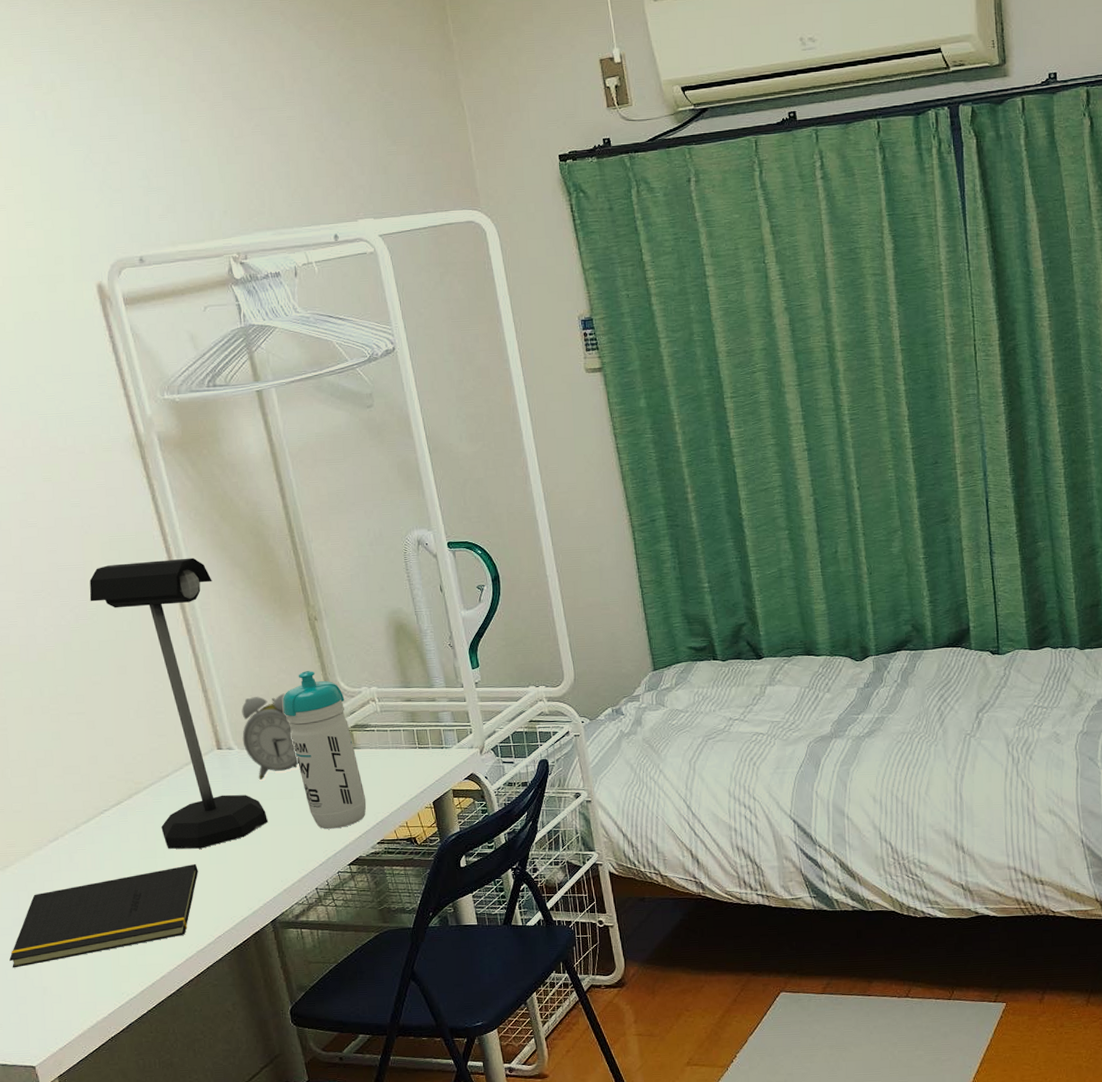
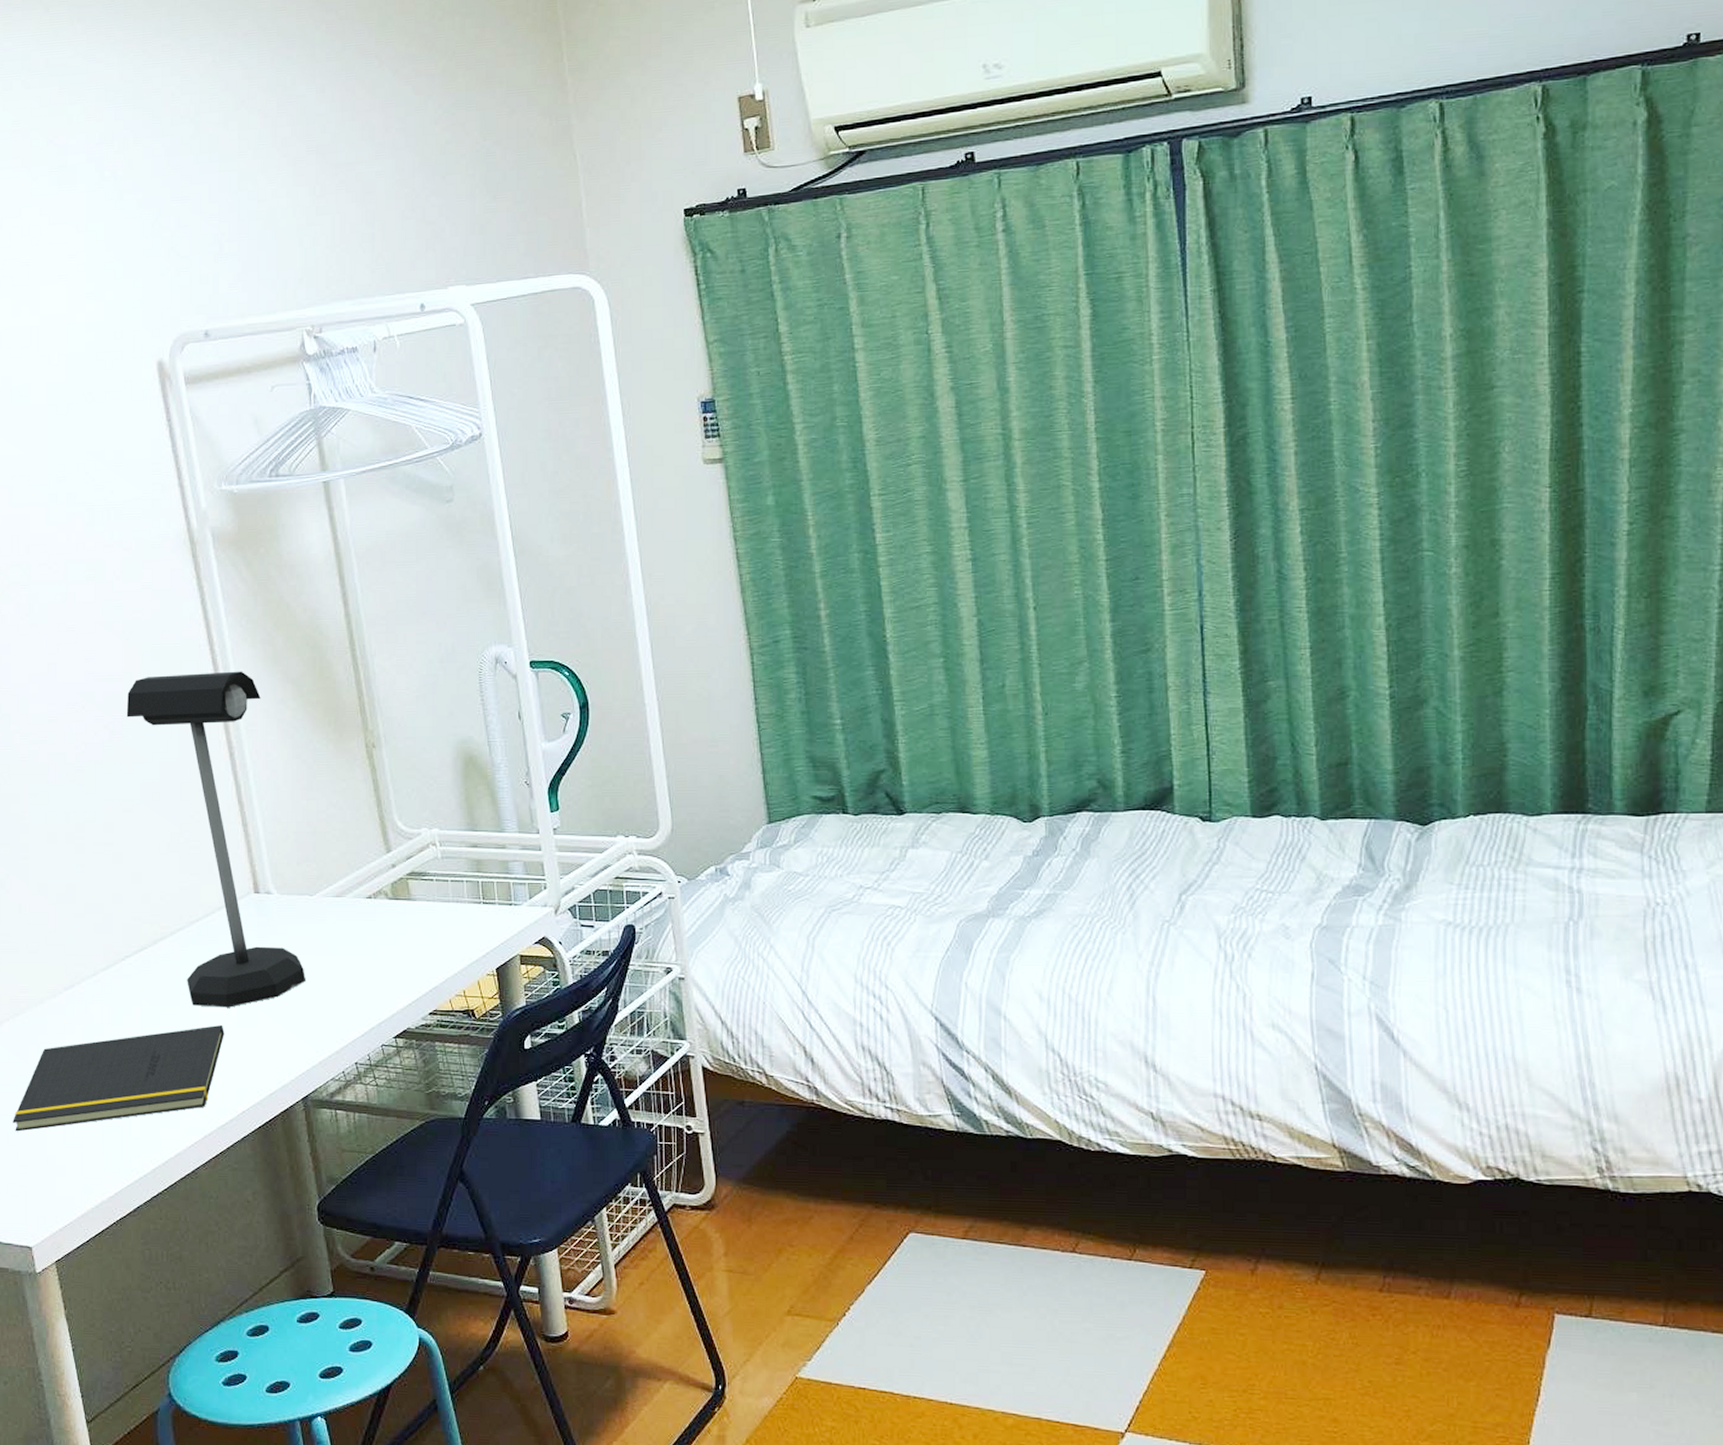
alarm clock: present [241,693,299,780] -> none [283,831,345,931]
water bottle: present [282,671,367,829] -> none [330,806,419,994]

